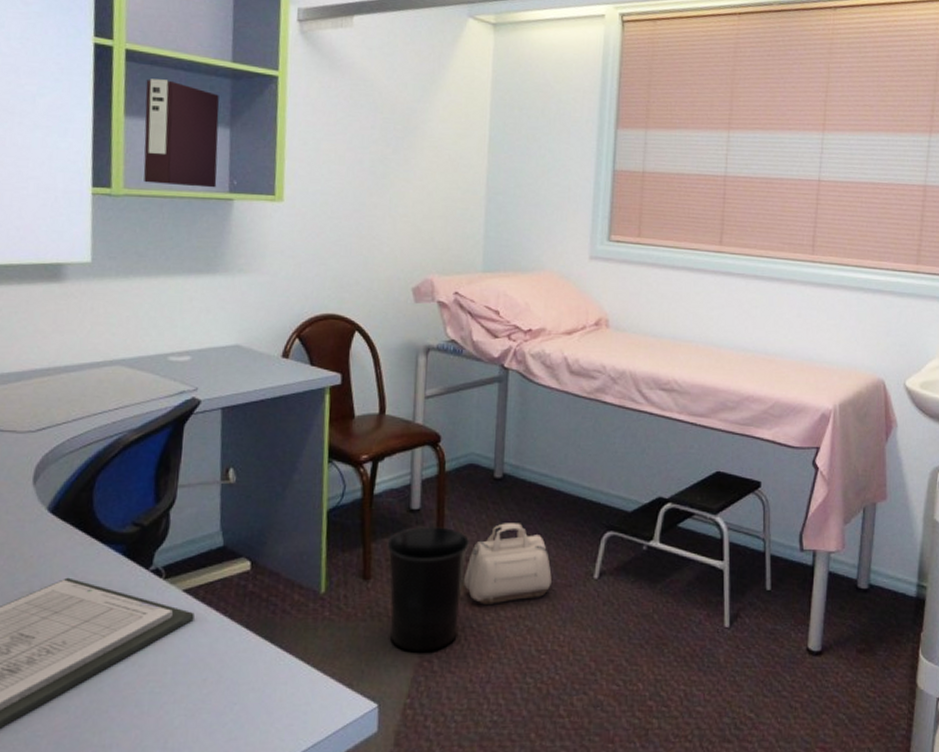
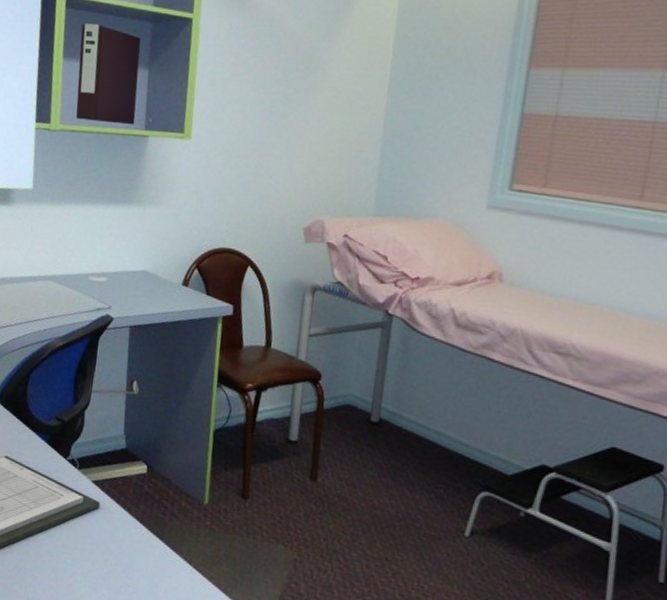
waste bin: present [387,525,469,653] -> none [263,458,342,576]
handbag: present [464,523,552,604] -> none [334,466,421,545]

